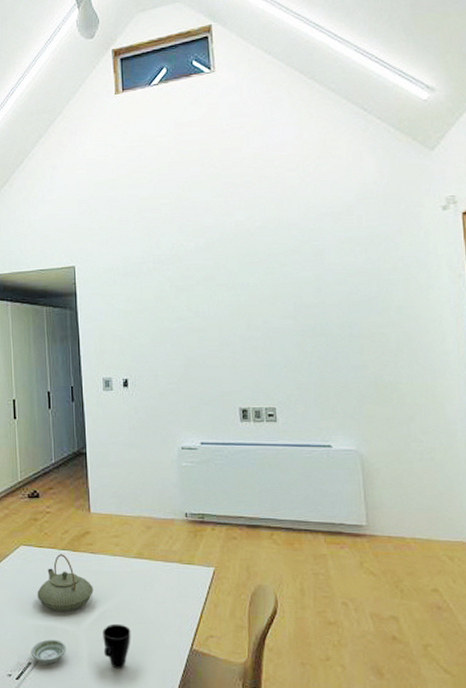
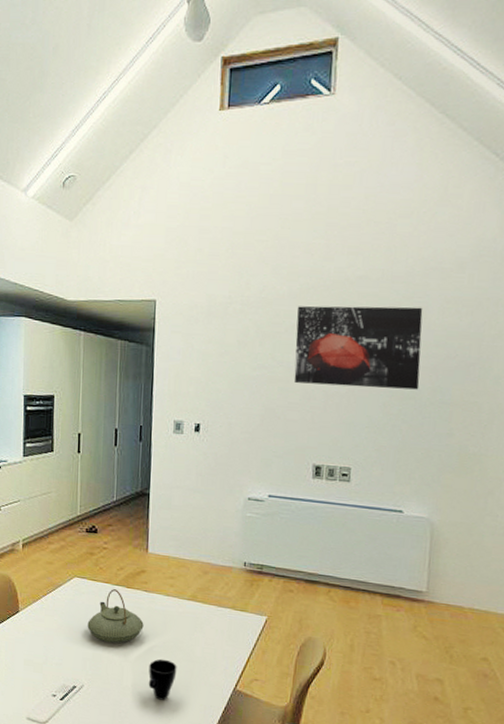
saucer: present [31,639,67,665] -> none [76,666,112,690]
wall art: none [206,250,329,331] -> present [294,306,423,390]

